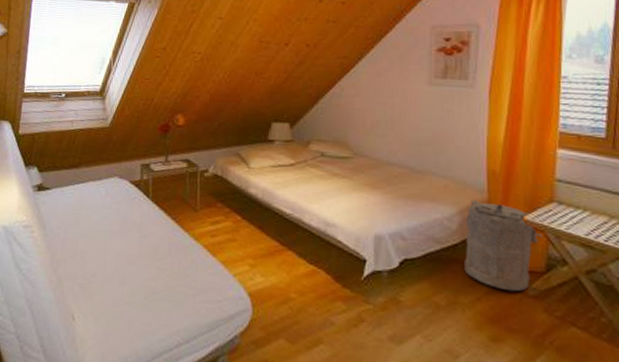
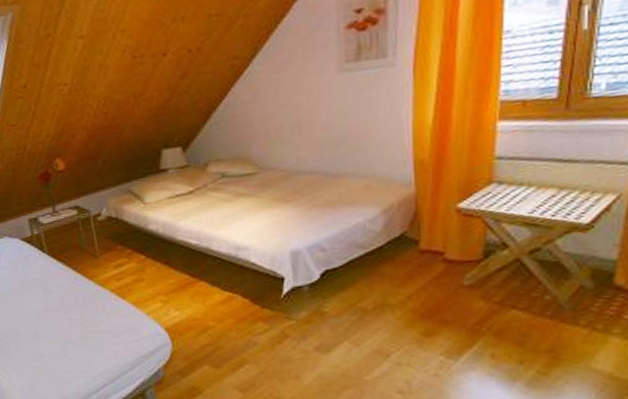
laundry hamper: present [464,200,543,292] -> none [391,195,480,285]

